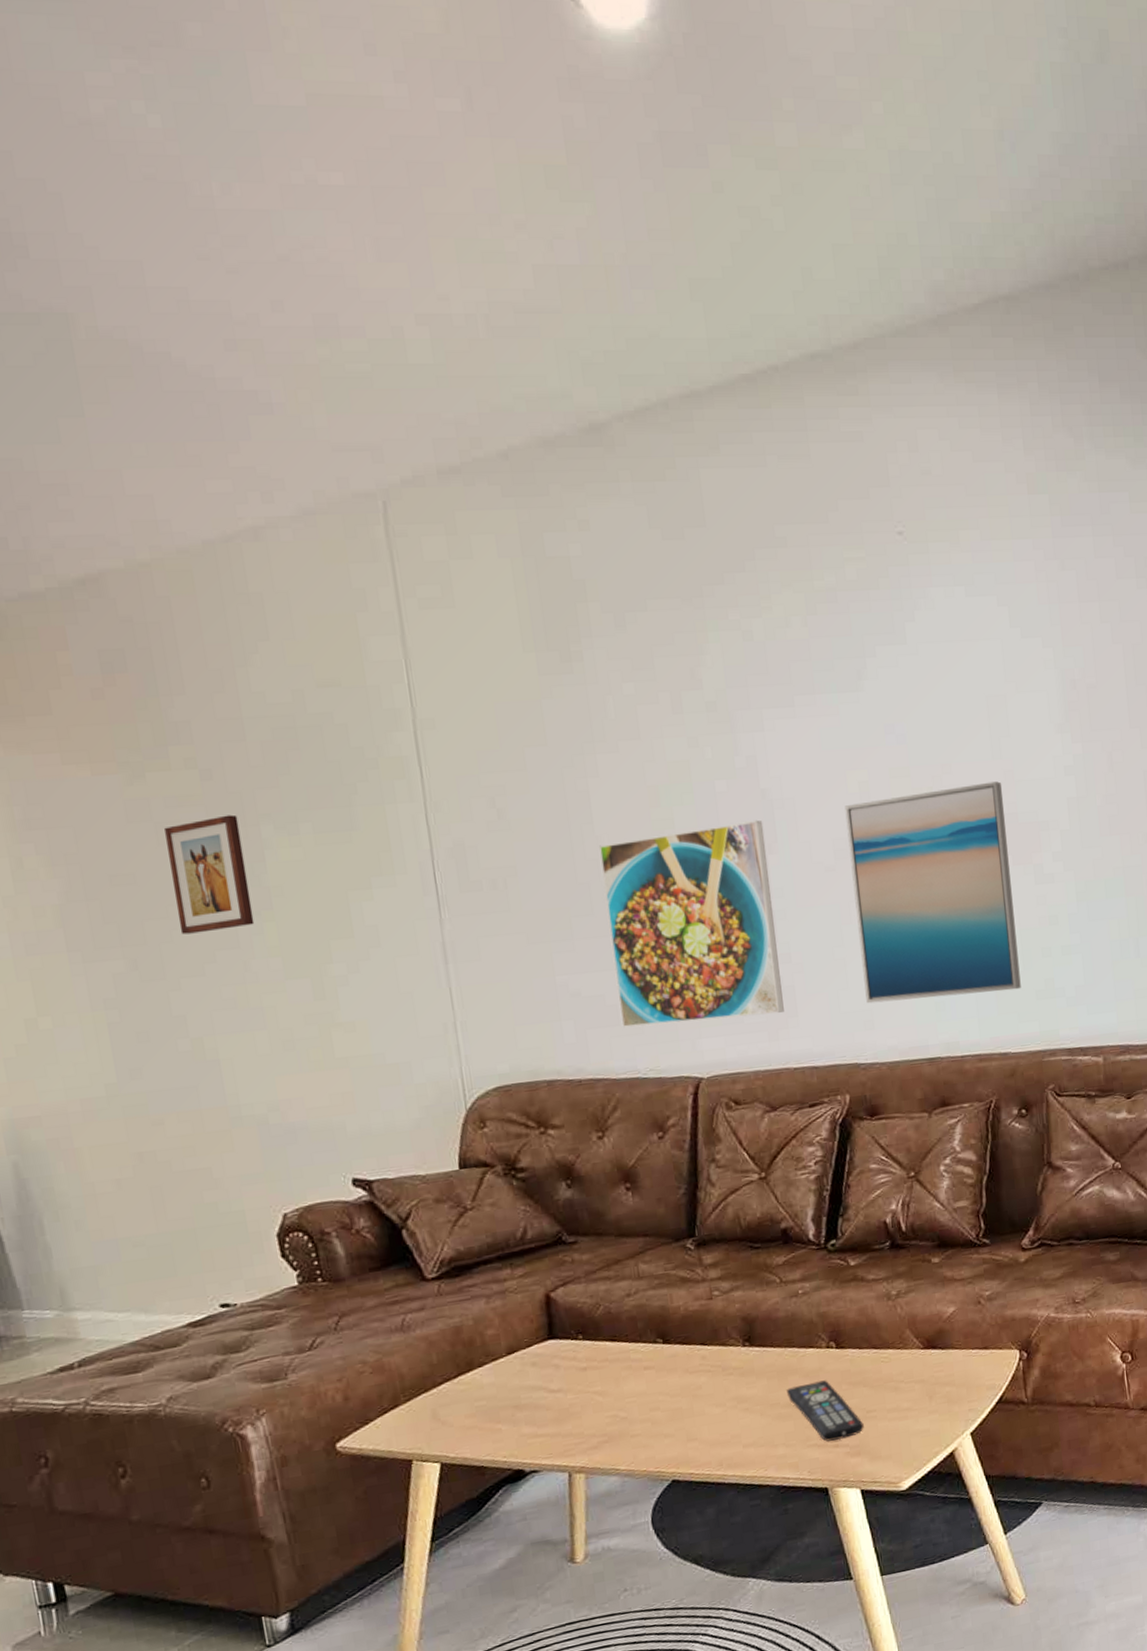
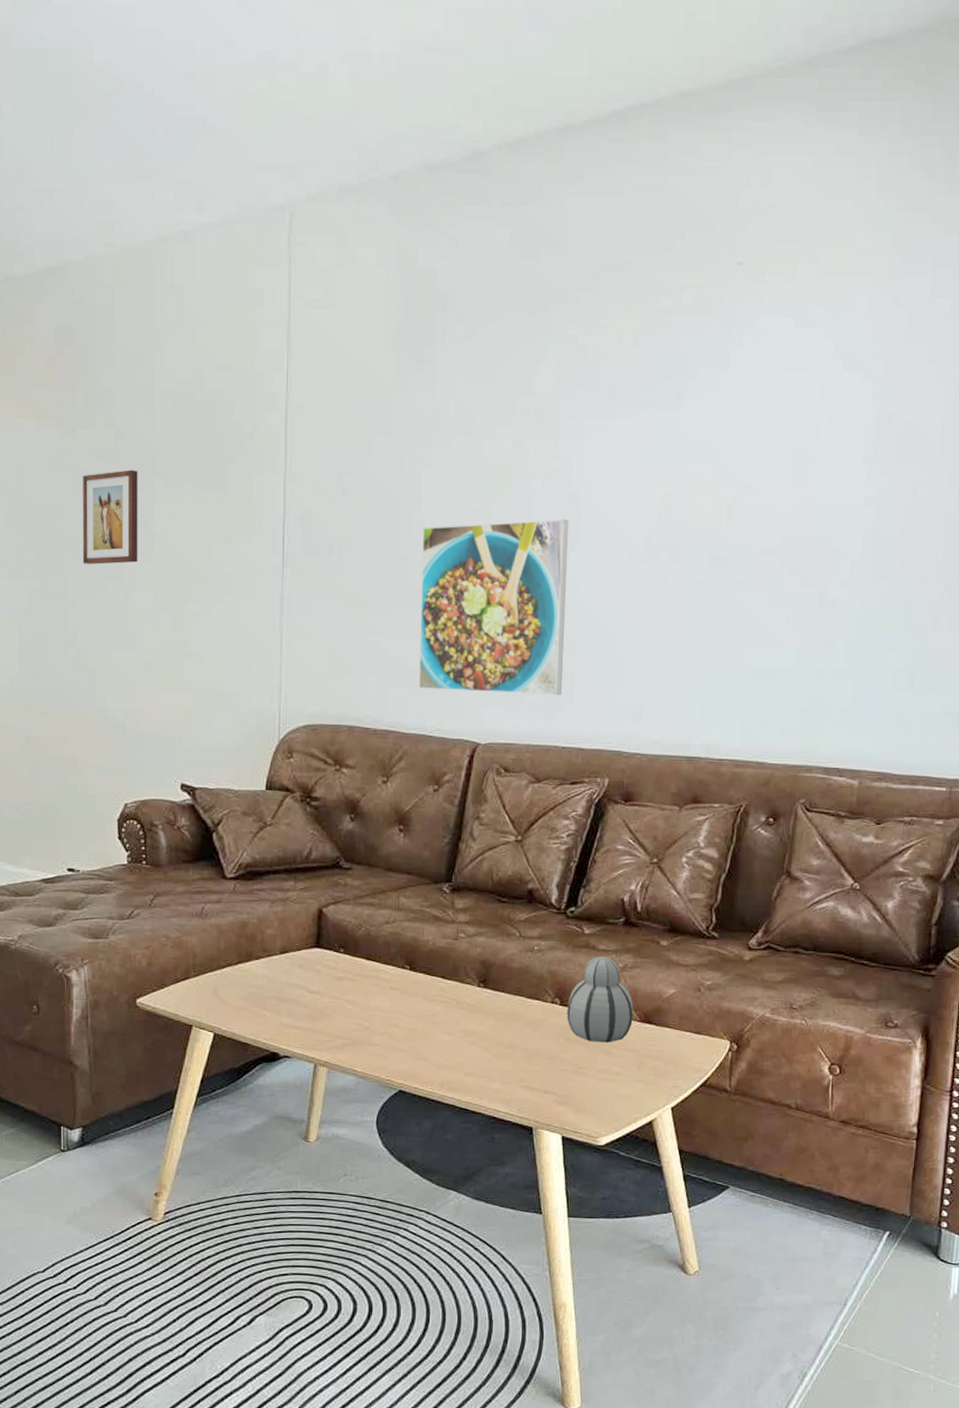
remote control: present [787,1380,864,1442] -> none [510,1031,574,1088]
wall art: present [844,781,1021,1004] -> none [638,505,801,705]
gourd: none [844,1286,916,1381] -> present [567,956,633,1043]

